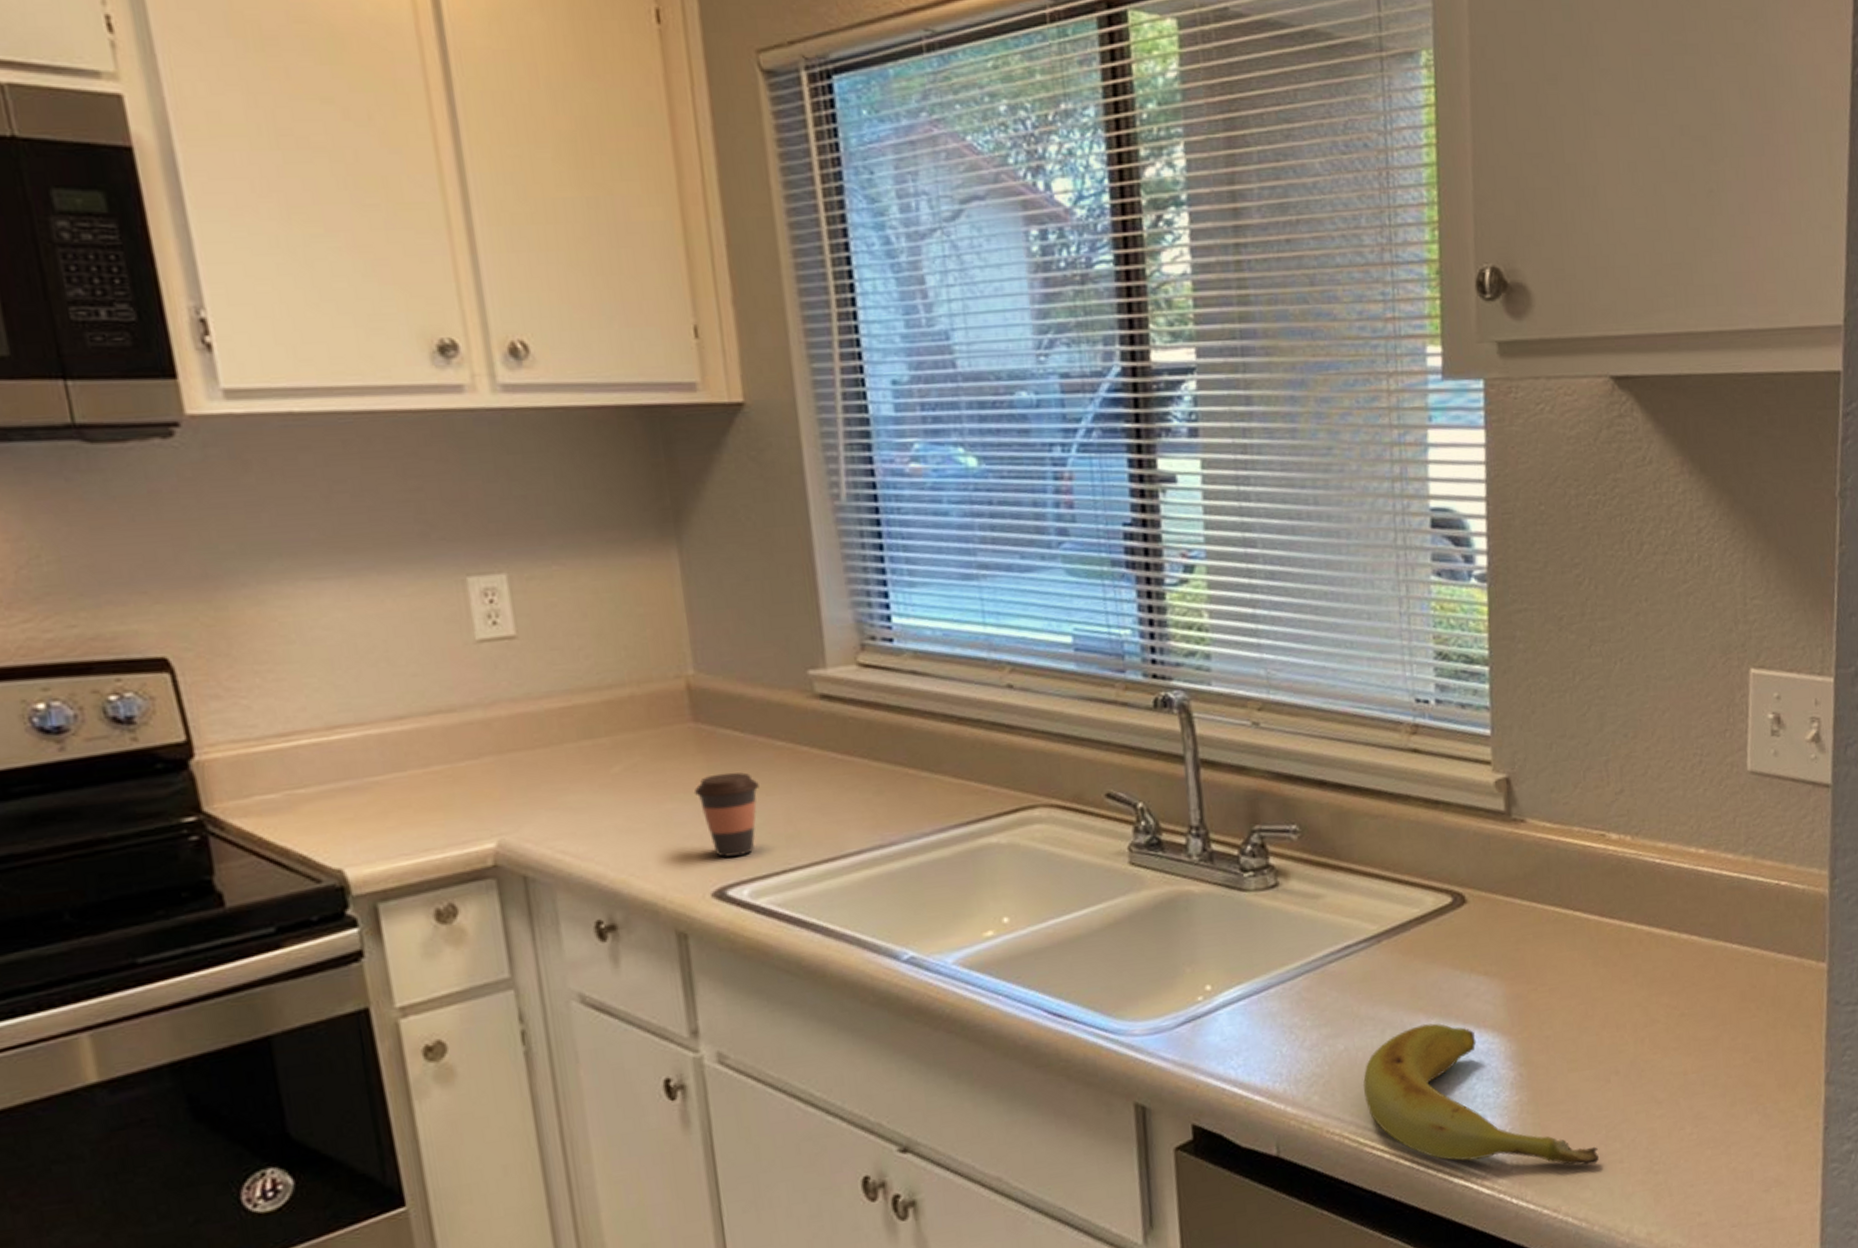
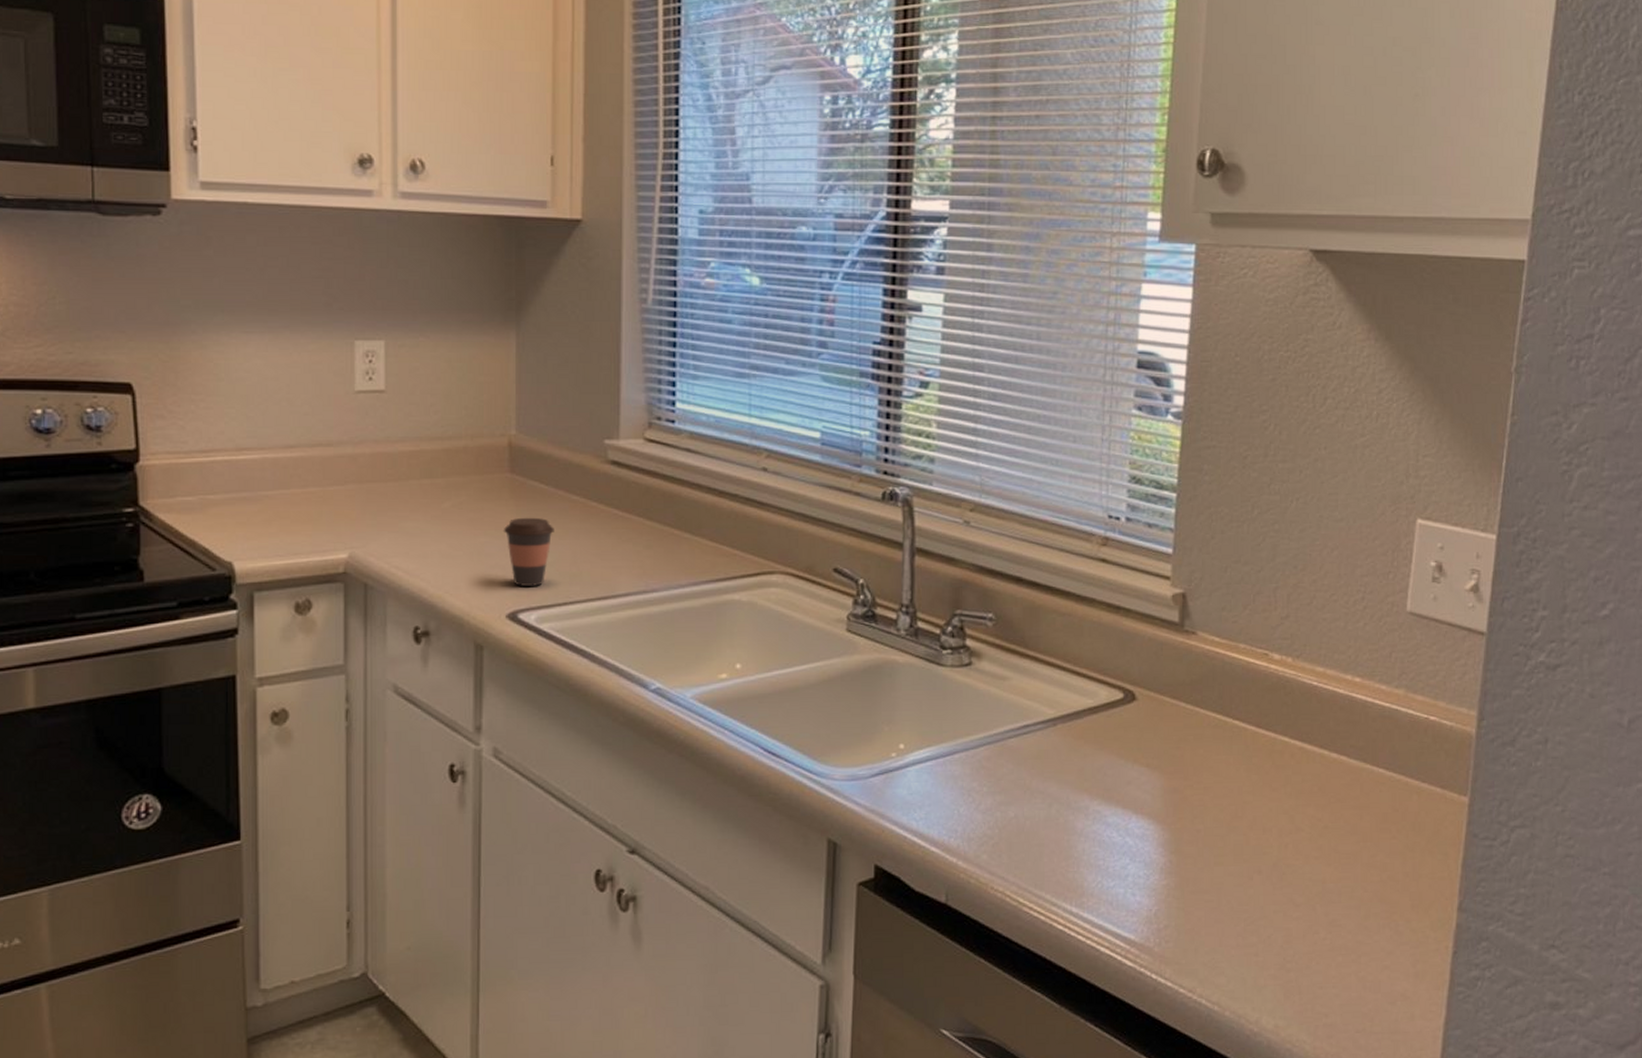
banana: present [1362,1023,1600,1166] -> none [1027,803,1237,954]

